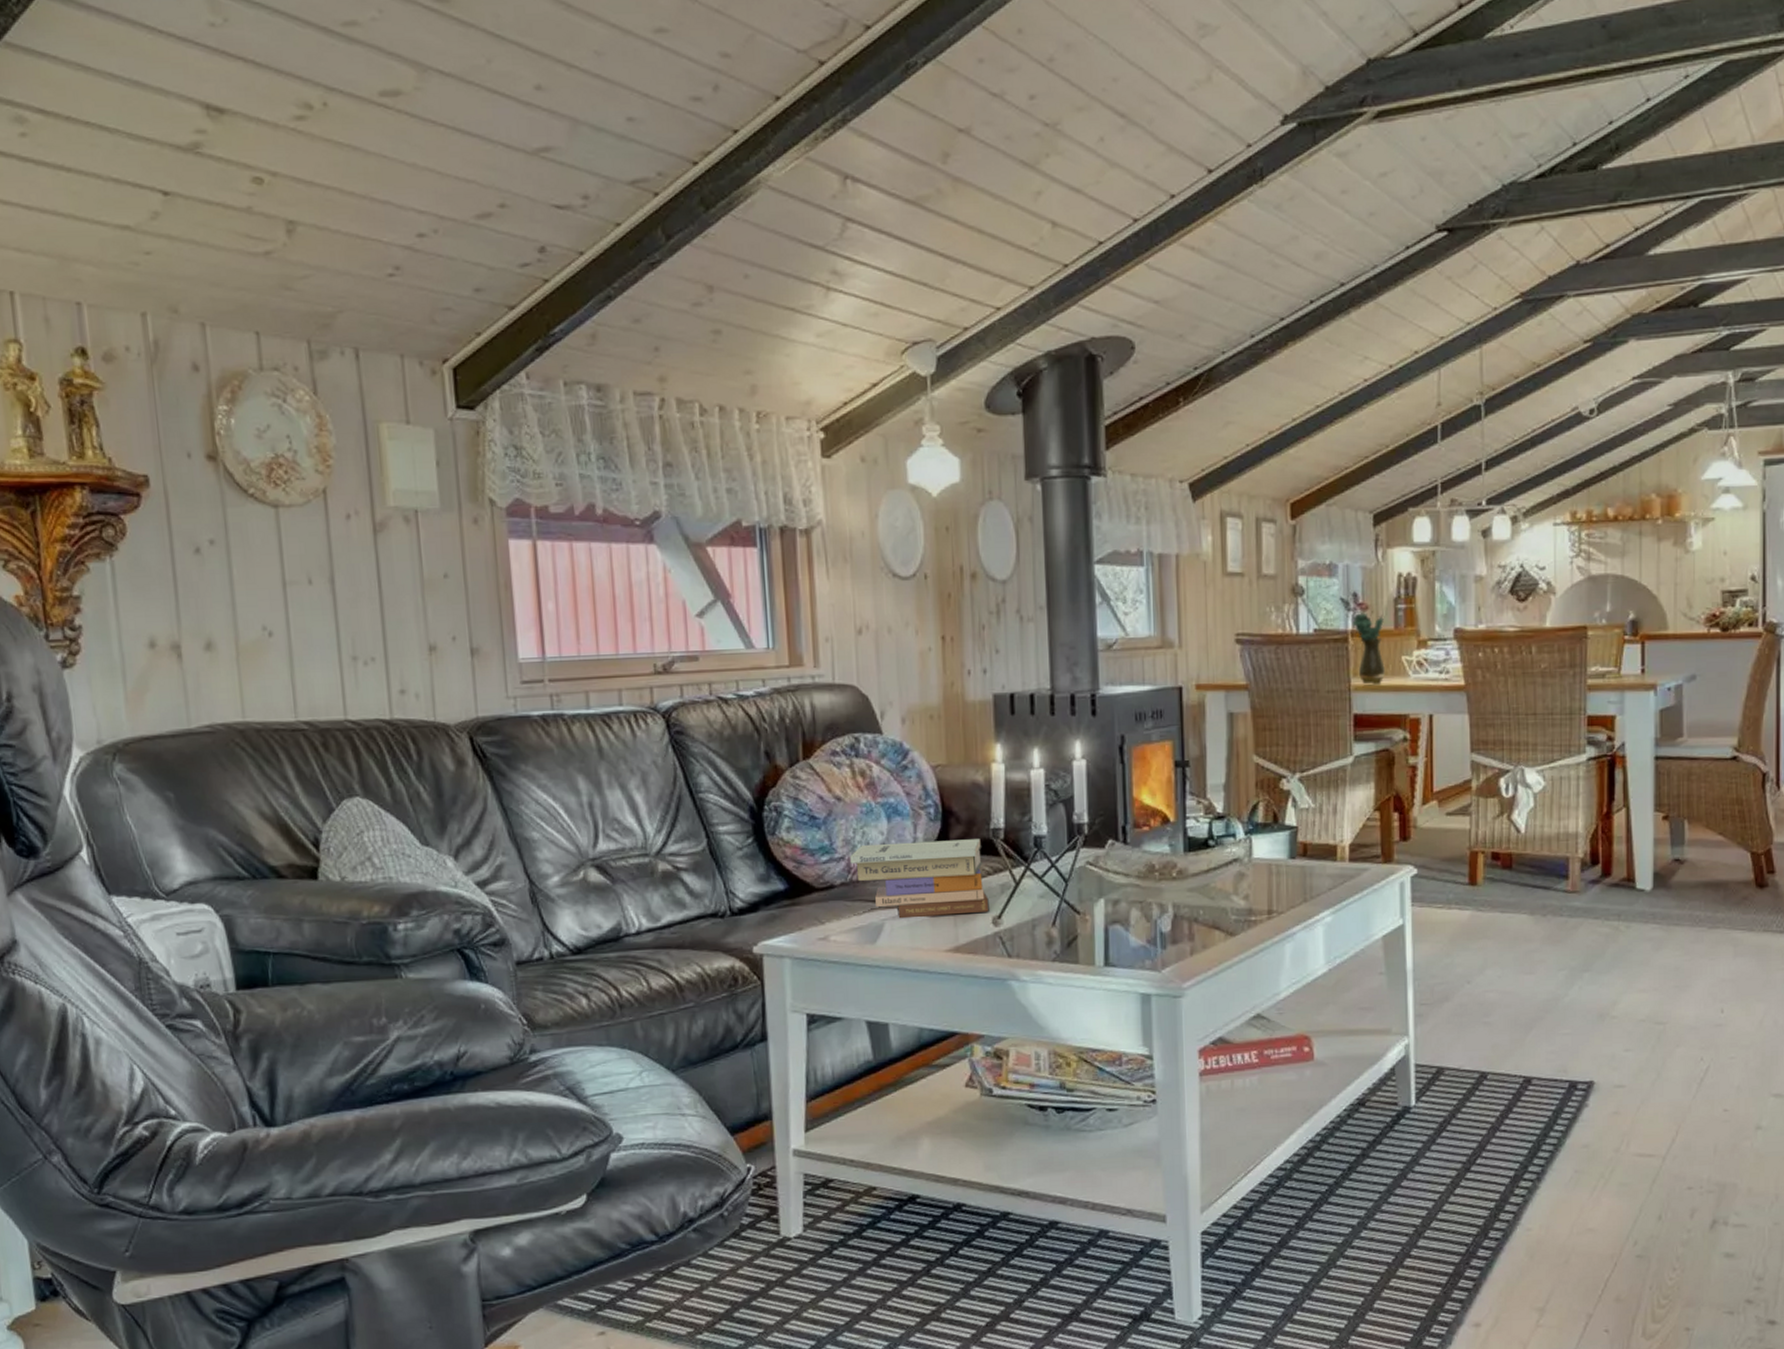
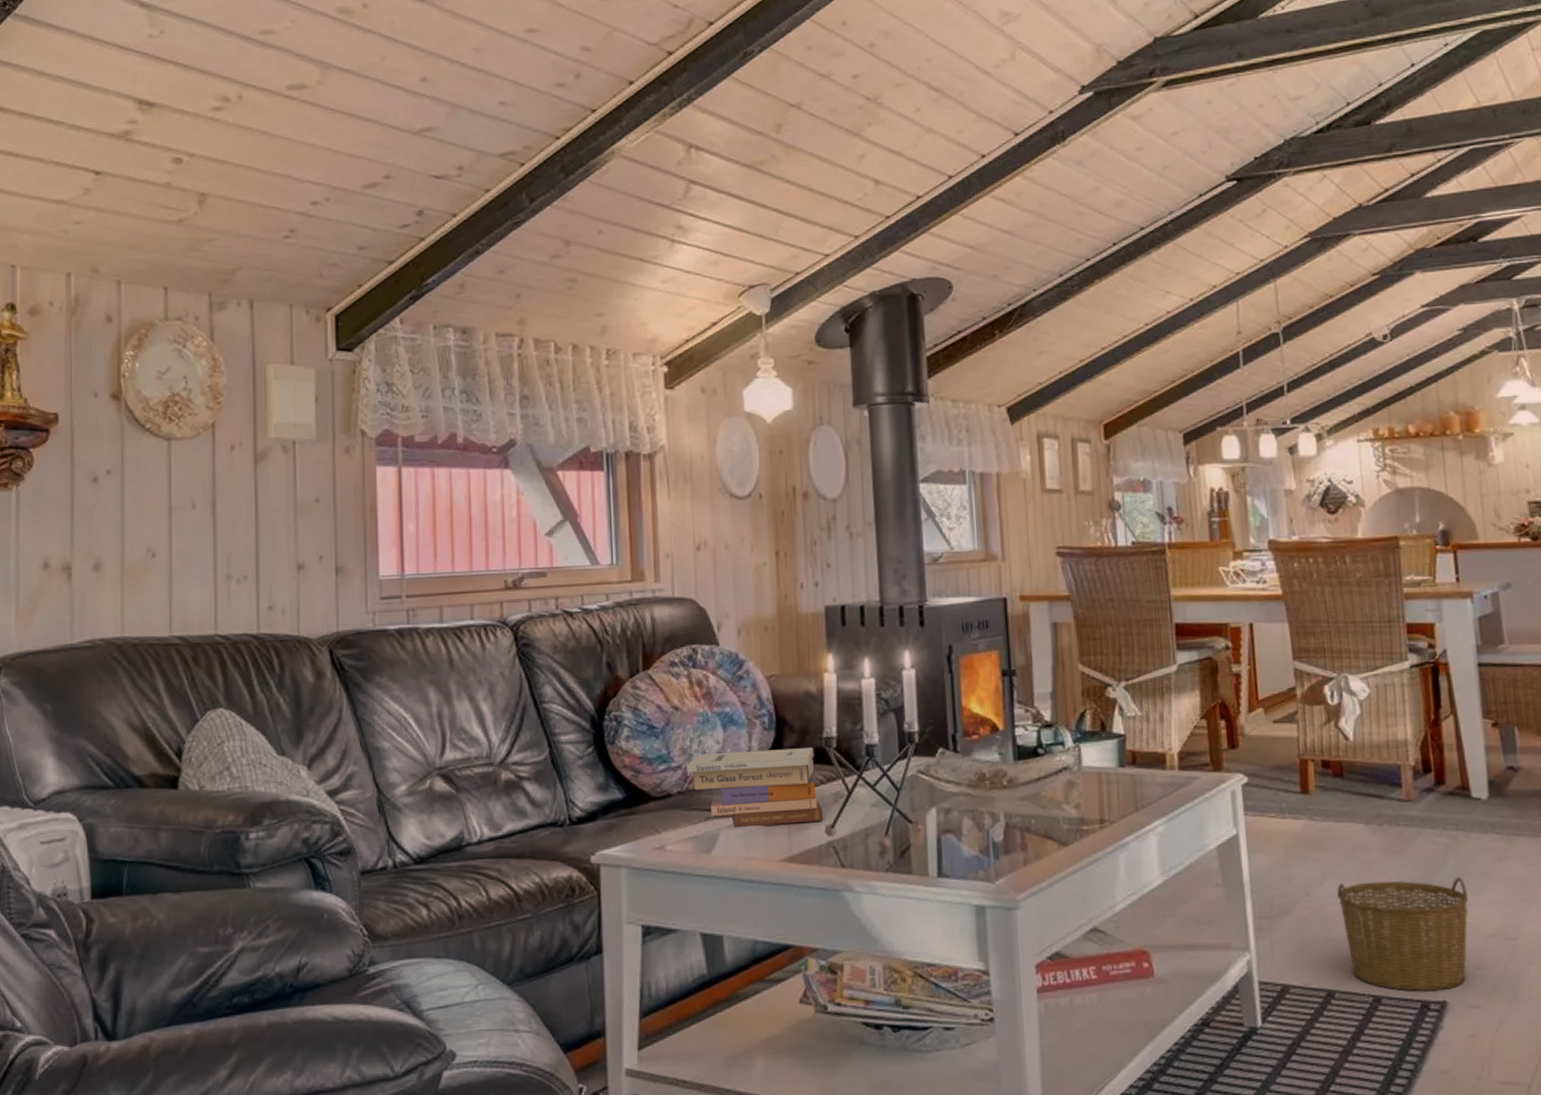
vase: present [1351,609,1385,686] -> none [1167,522,1203,596]
basket: none [1497,965,1624,1073] -> present [1337,877,1469,992]

